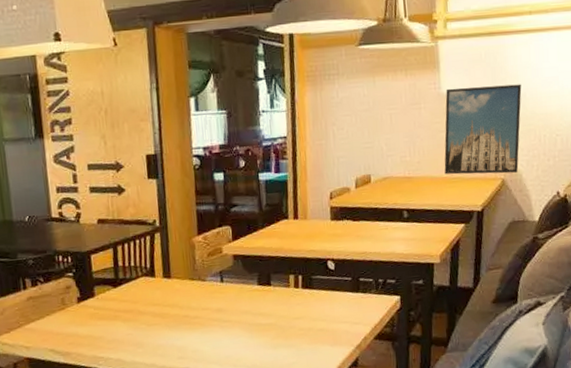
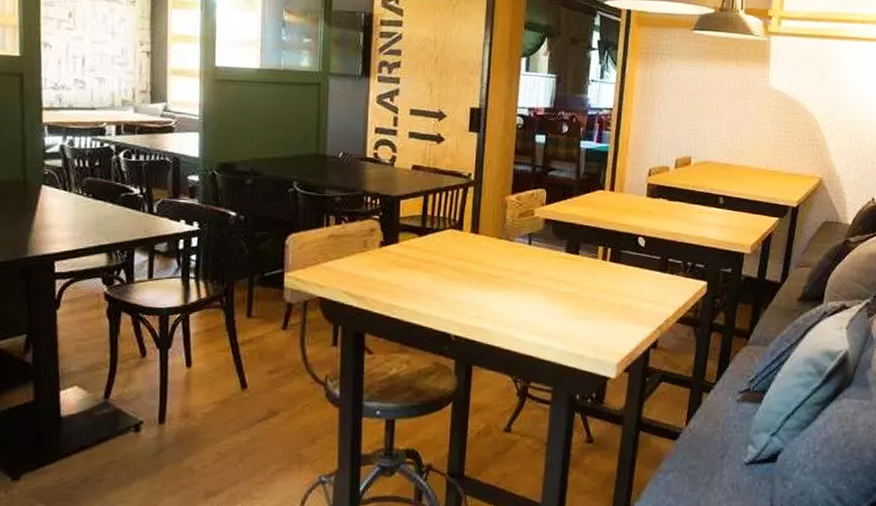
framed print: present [444,84,522,175] -> none [764,83,847,174]

